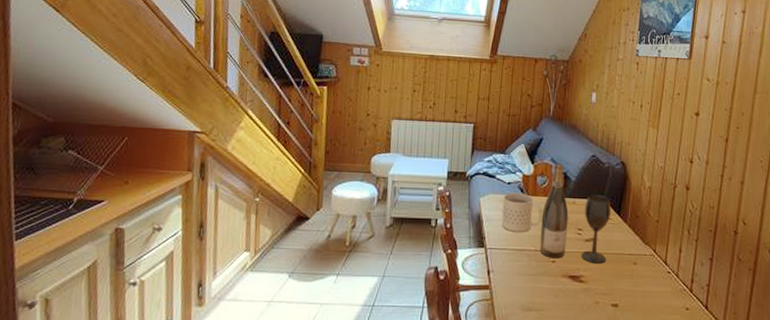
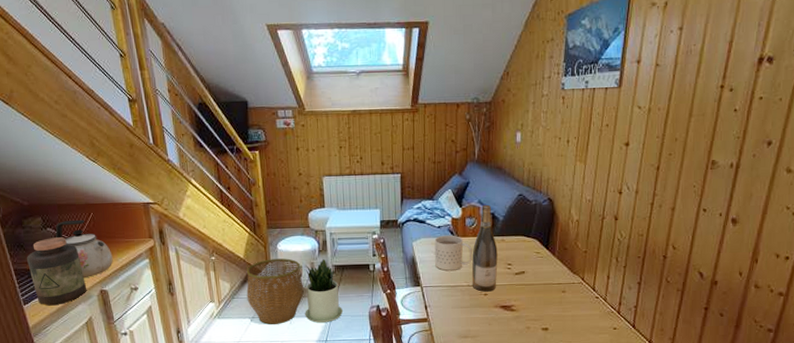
jar: none [33,162,100,243] -> present [27,237,87,306]
kettle: none [76,143,140,213] -> present [55,219,113,279]
basket: none [288,205,356,283] -> present [246,258,304,325]
planter: none [353,210,396,284] -> present [305,259,343,323]
wine glass: present [582,194,611,264] -> none [512,231,539,294]

